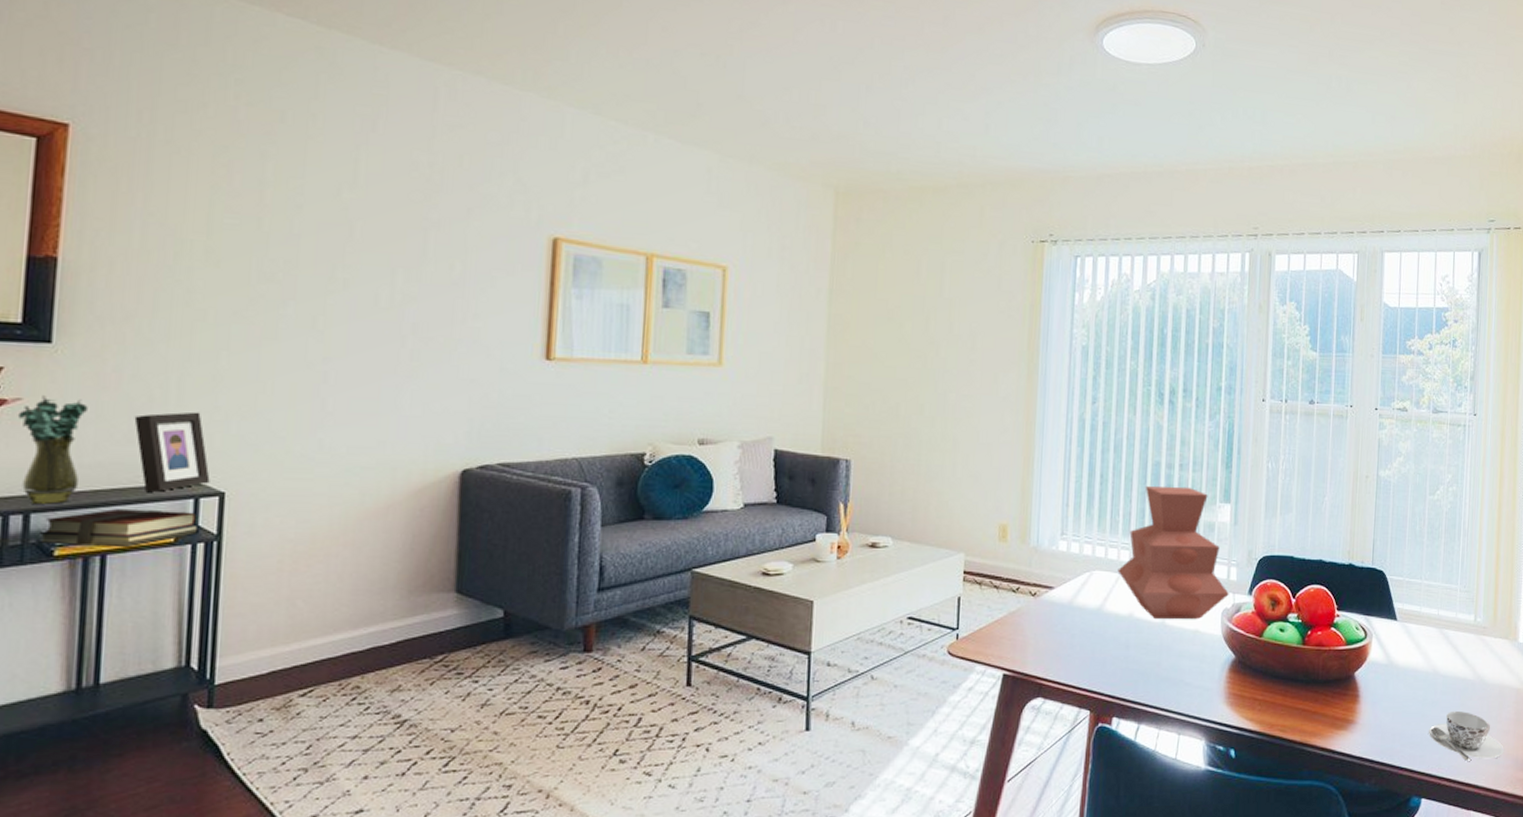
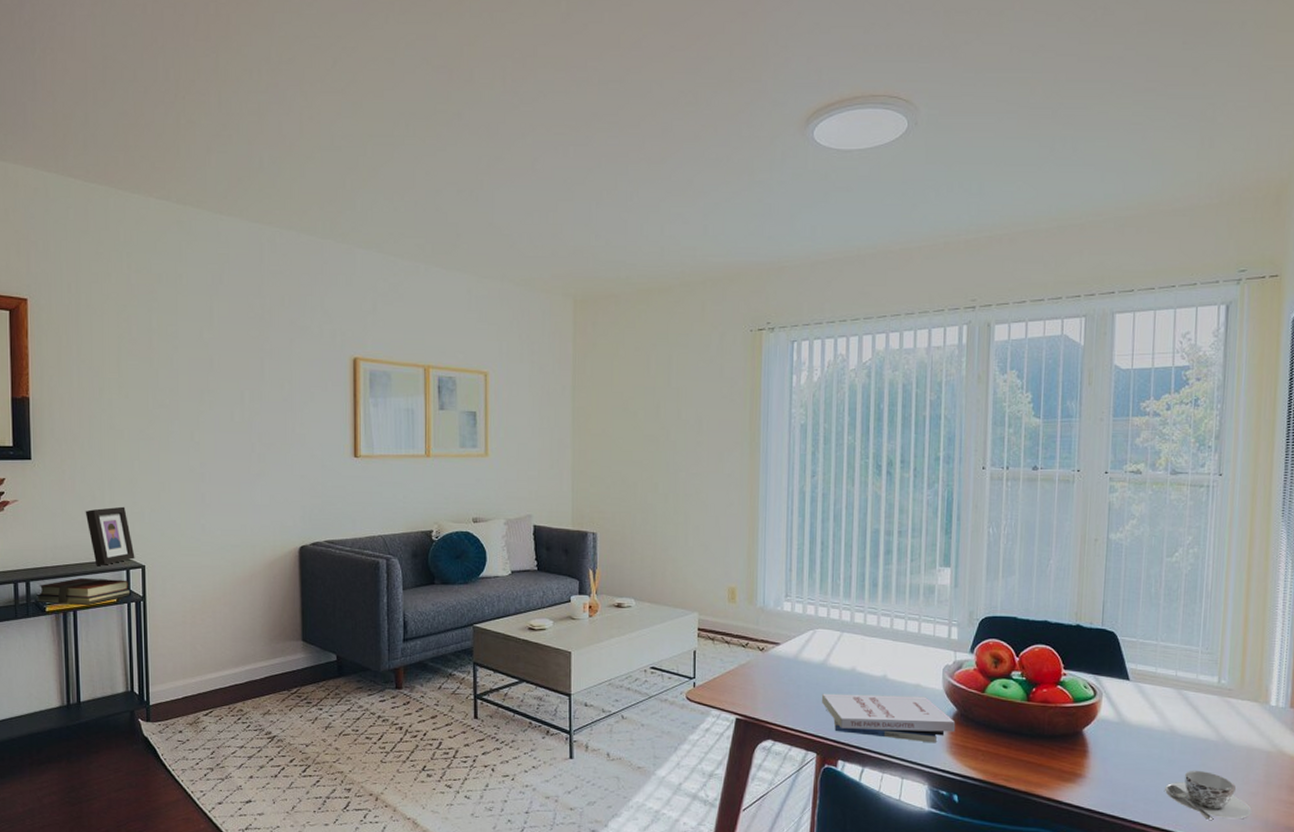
vase: present [17,396,88,504] -> none [16,498,56,575]
books: none [1096,642,1234,694] -> present [821,693,956,743]
vase: present [1117,486,1230,620] -> none [840,551,951,675]

